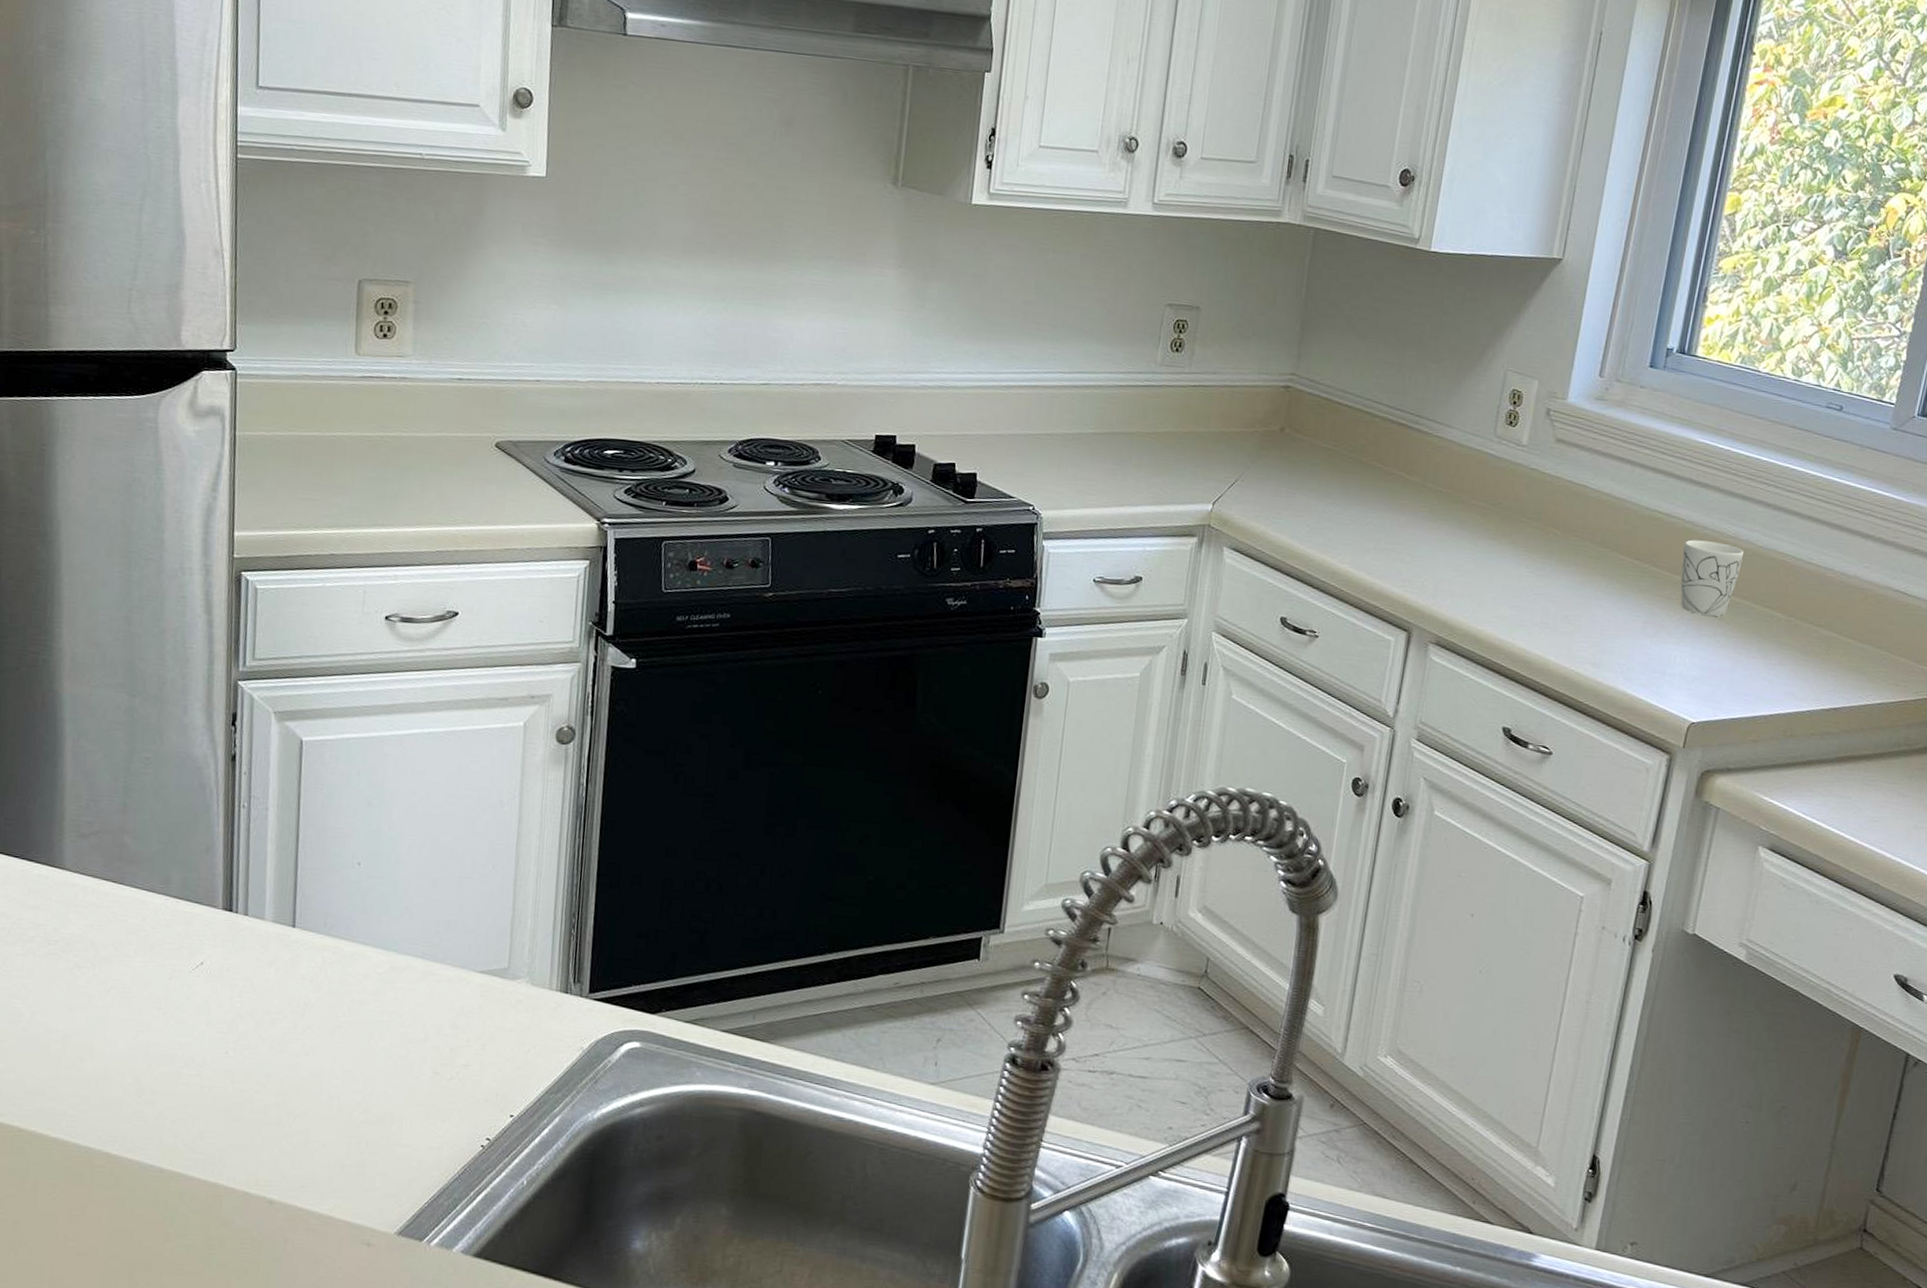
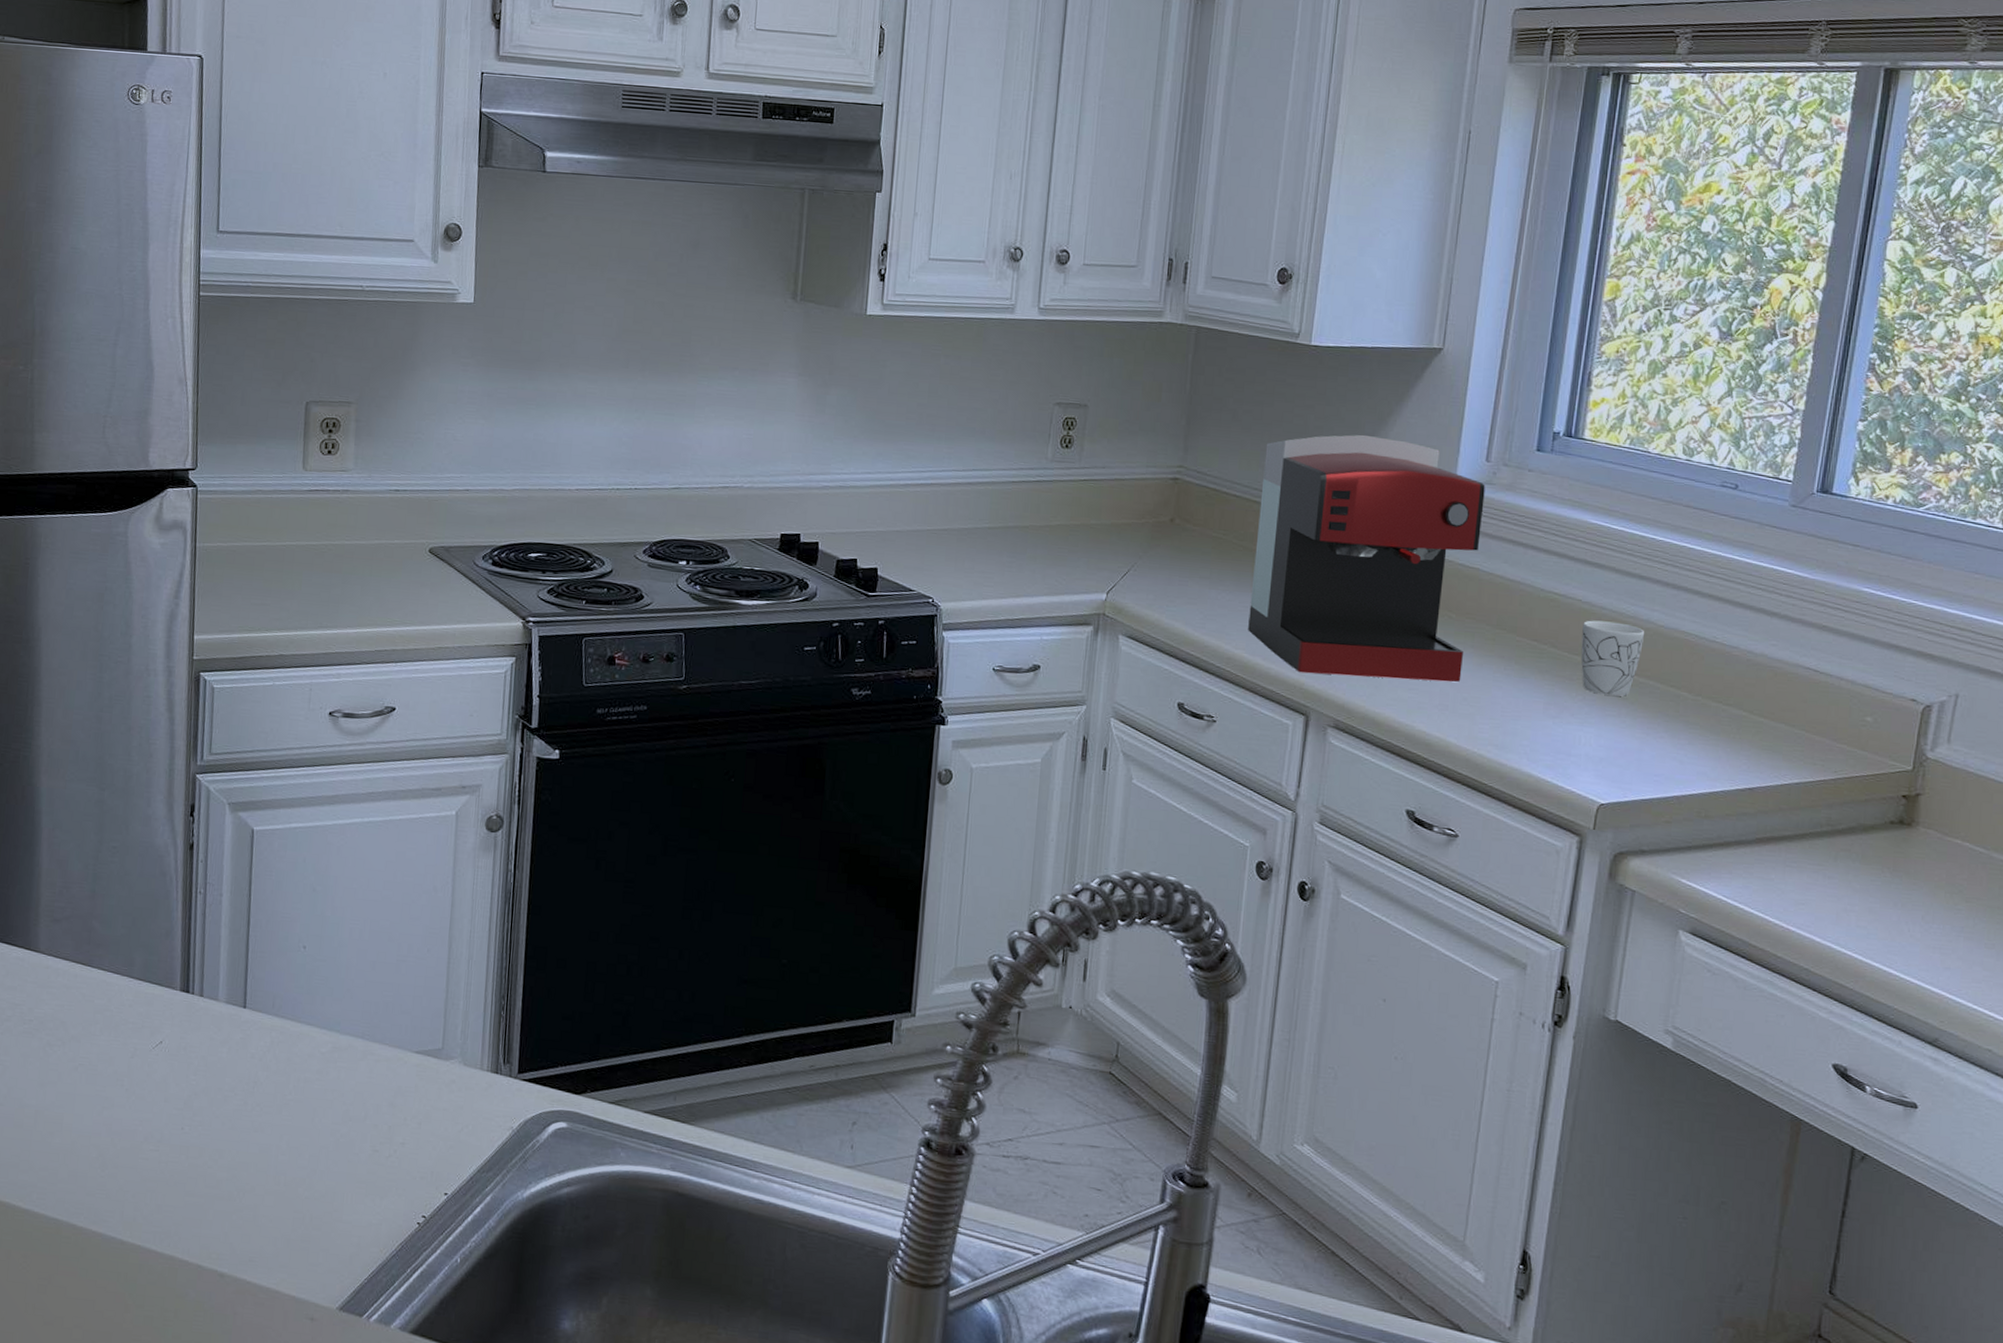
coffee maker: none [1354,345,1597,600] -> present [1248,434,1485,682]

